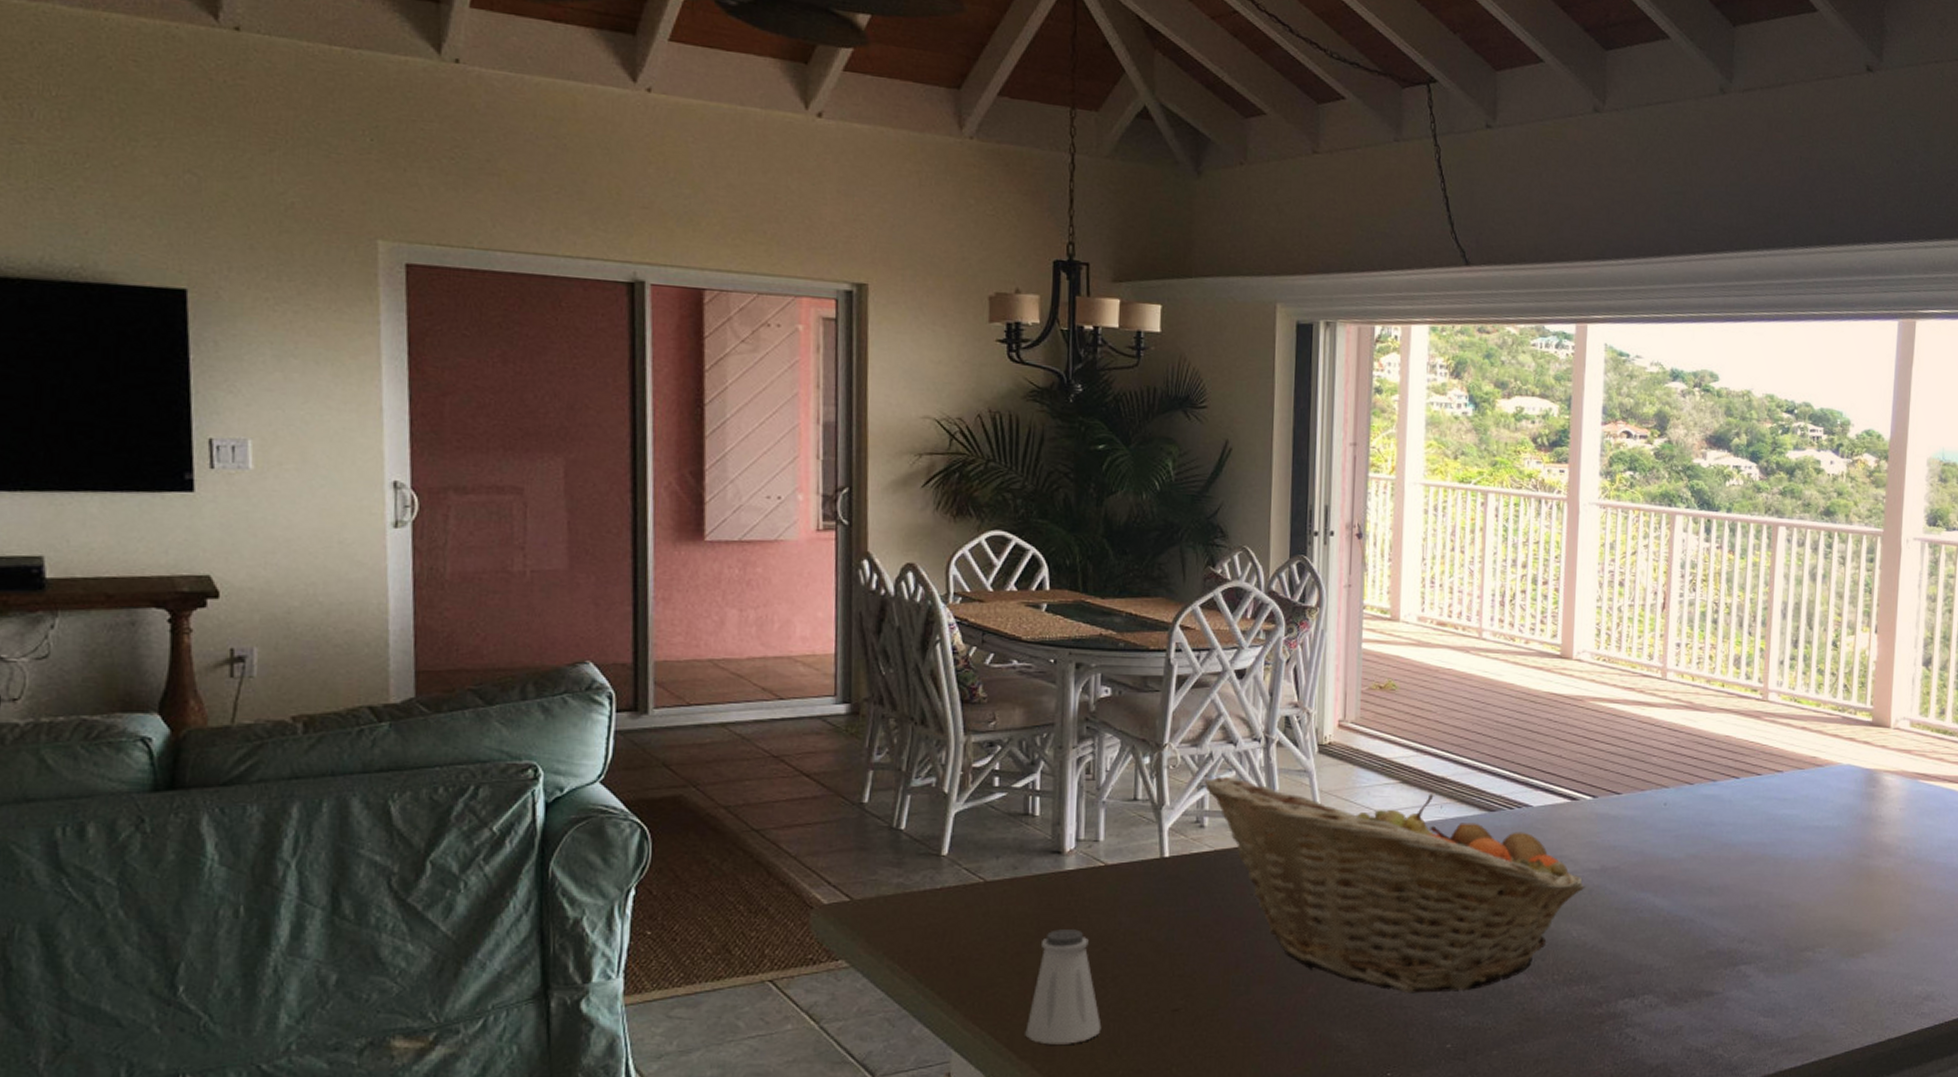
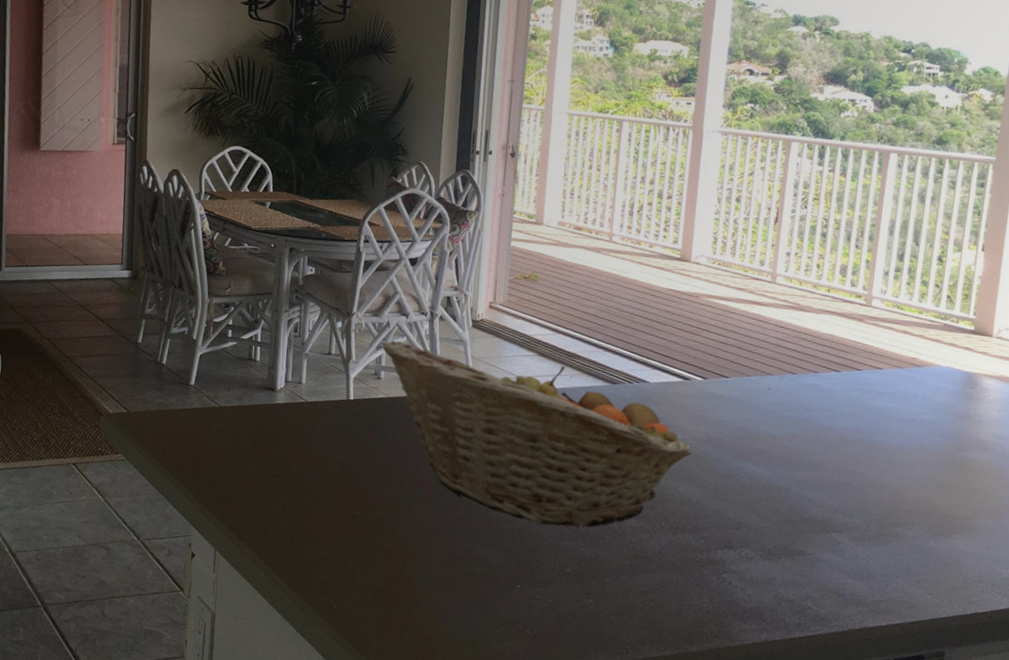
saltshaker: present [1025,929,1102,1045] -> none [244,447,299,533]

